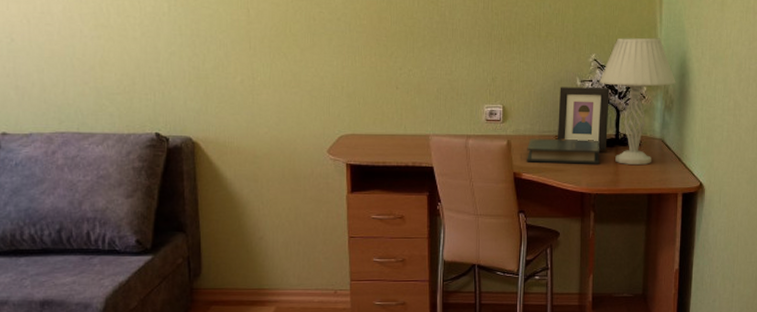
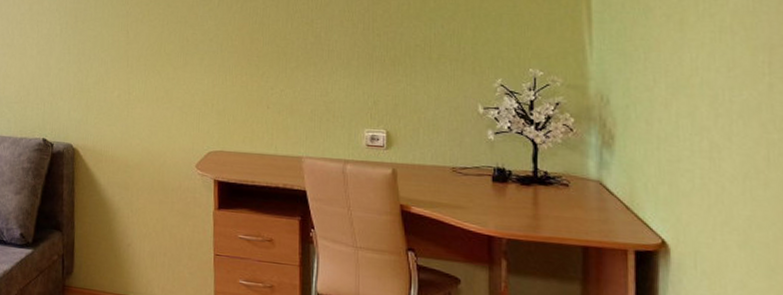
book: present [527,138,599,164] -> none [416,168,511,204]
picture frame: present [558,87,610,151] -> none [455,113,523,190]
table lamp: present [599,37,676,165] -> none [508,61,617,210]

